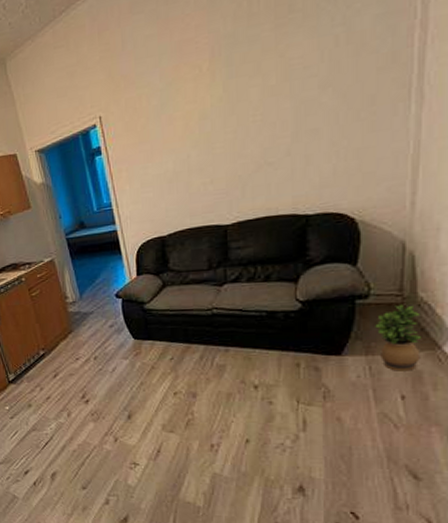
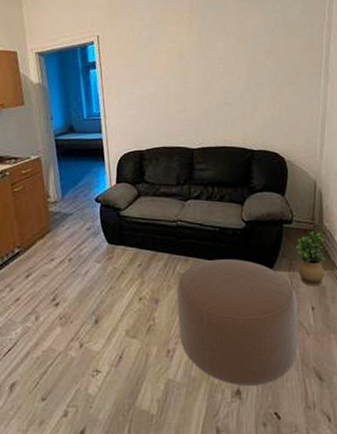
ottoman: none [217,345,381,484] -> present [176,258,298,387]

